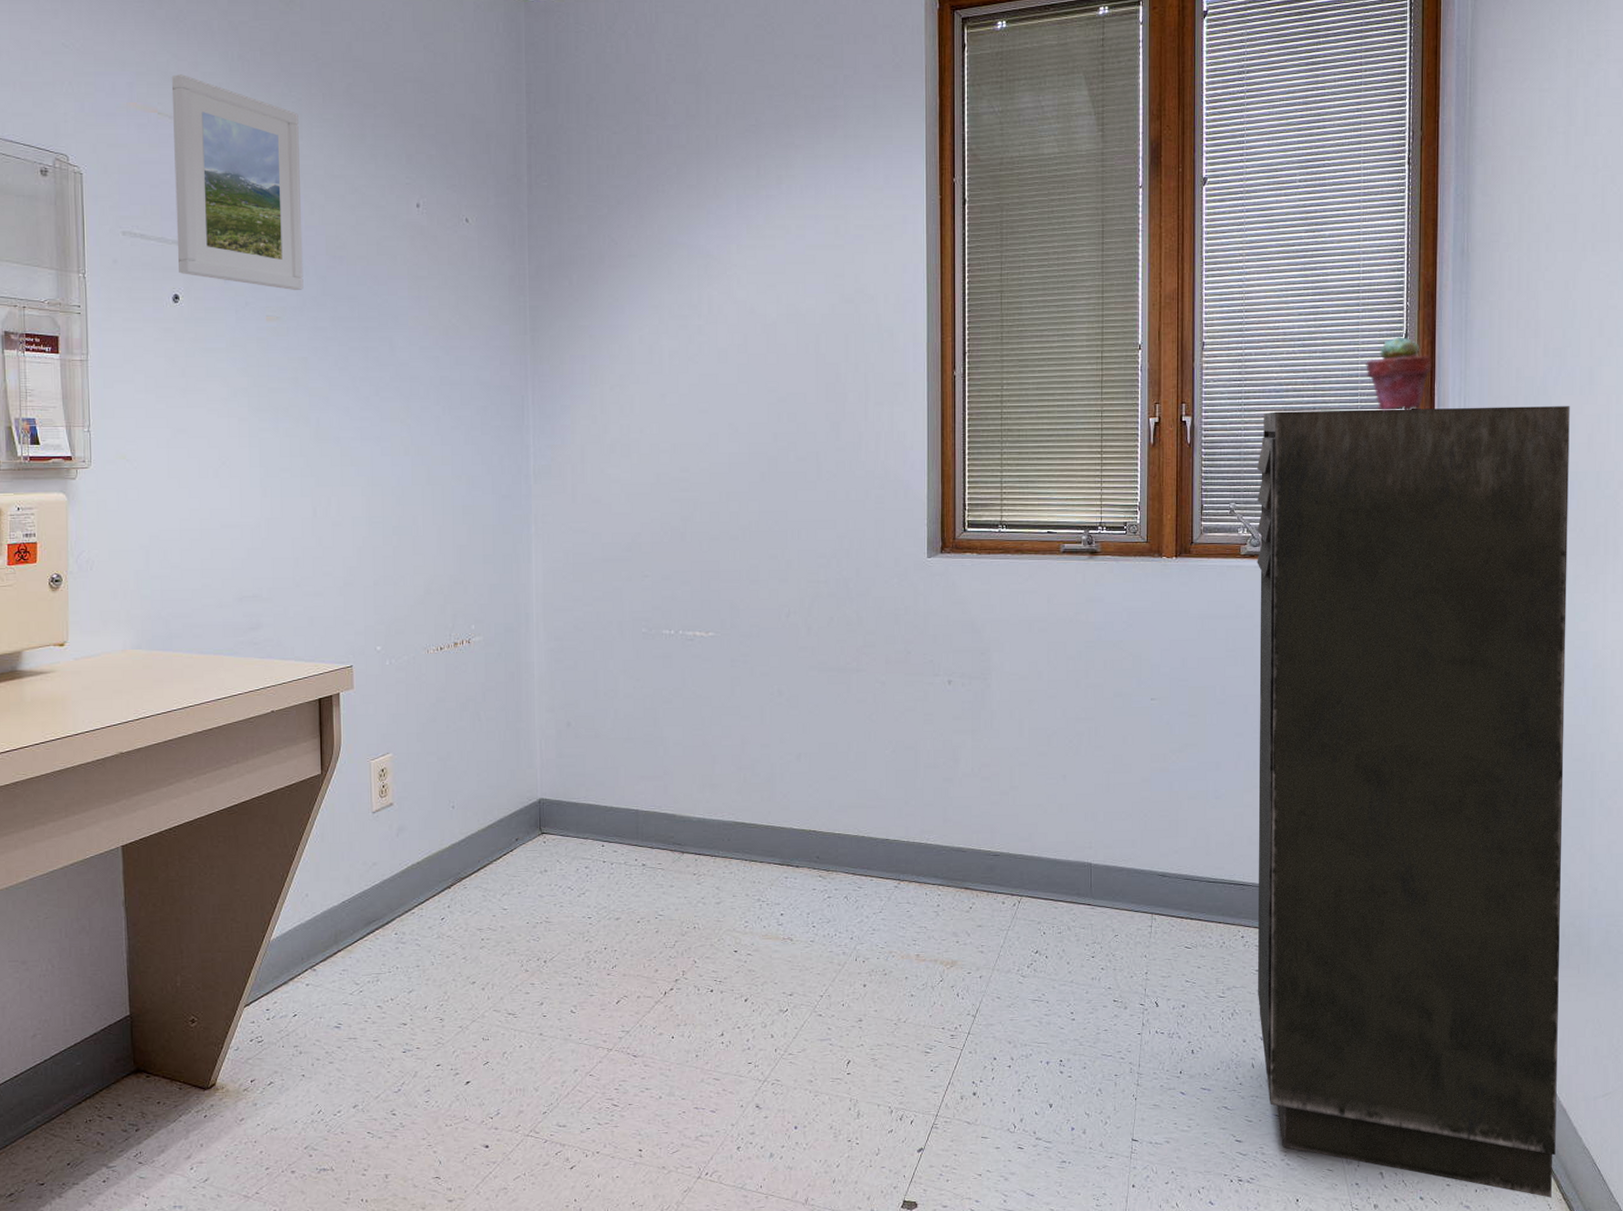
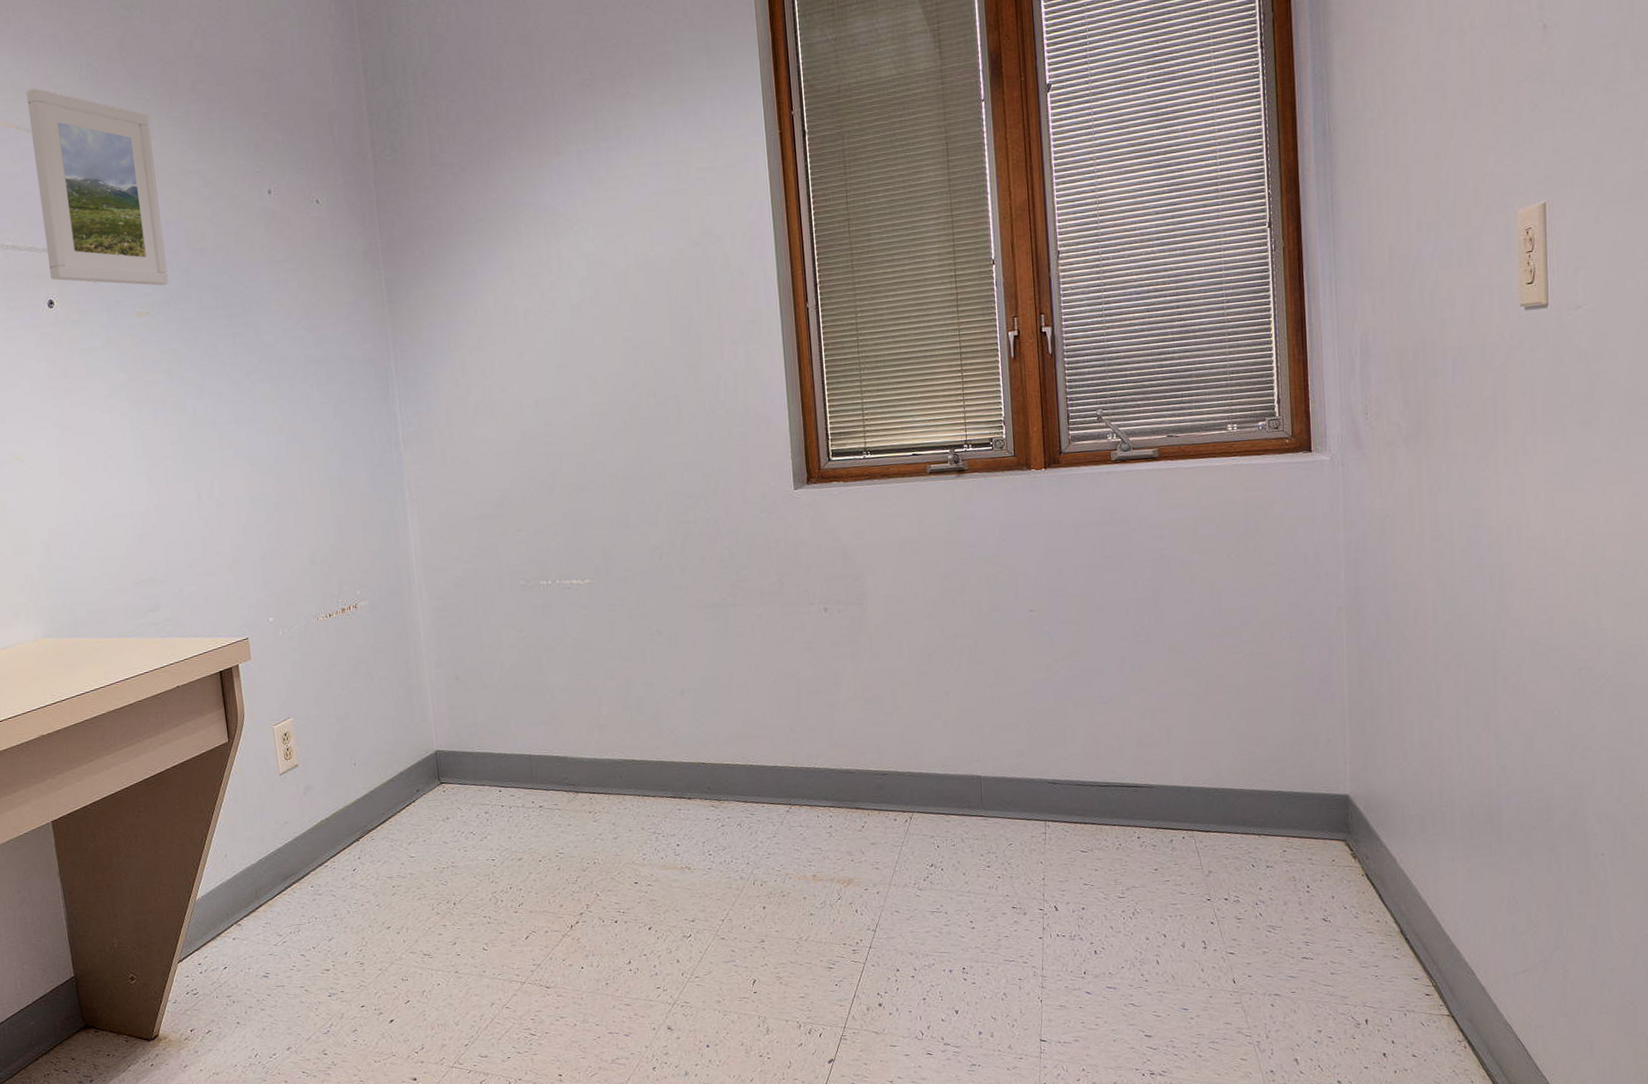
storage cabinet: present [1256,406,1570,1198] -> none [1122,280,1476,1075]
potted succulent: present [1366,336,1432,410] -> none [1229,225,1299,303]

